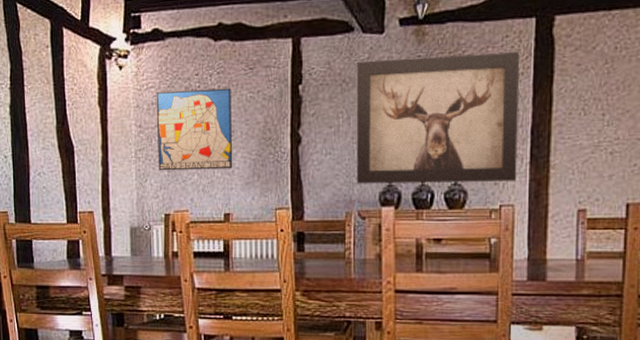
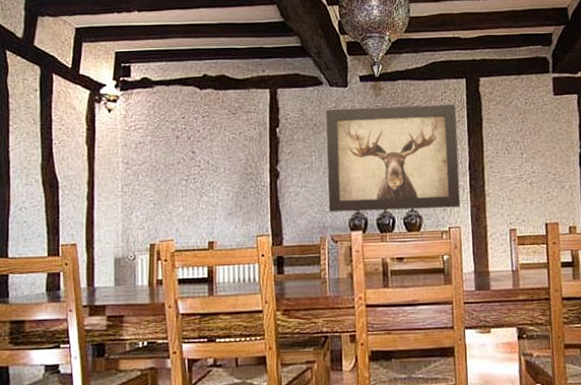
wall art: present [156,88,233,171] -> none [144,130,217,204]

